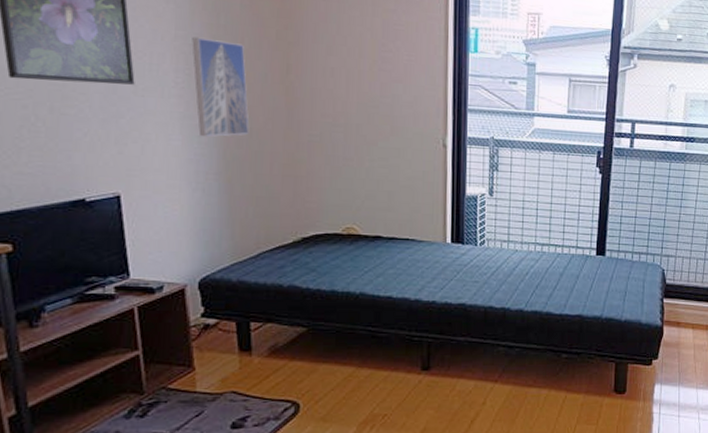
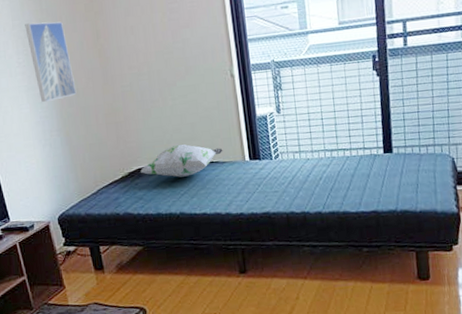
decorative pillow: none [317,213,422,252] -> present [140,144,223,178]

